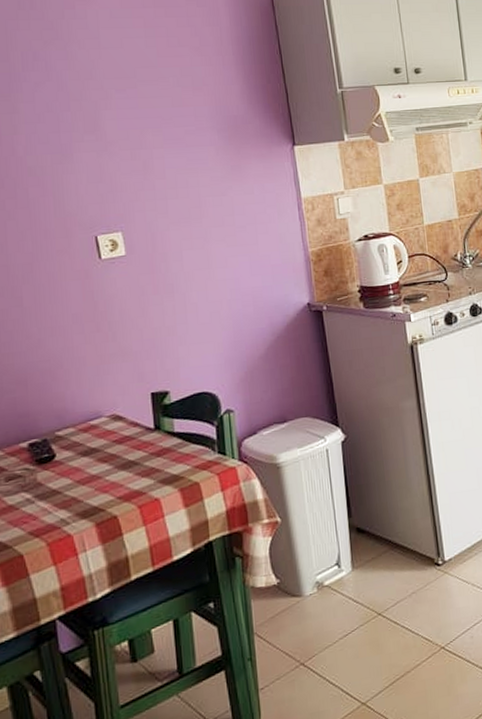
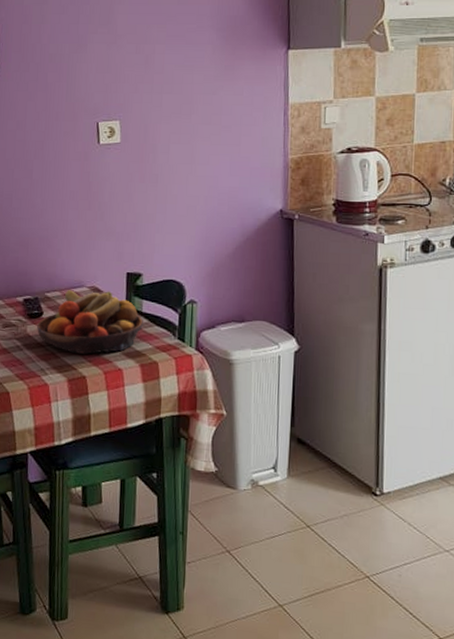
fruit bowl: none [50,416,177,494] -> present [37,290,143,354]

